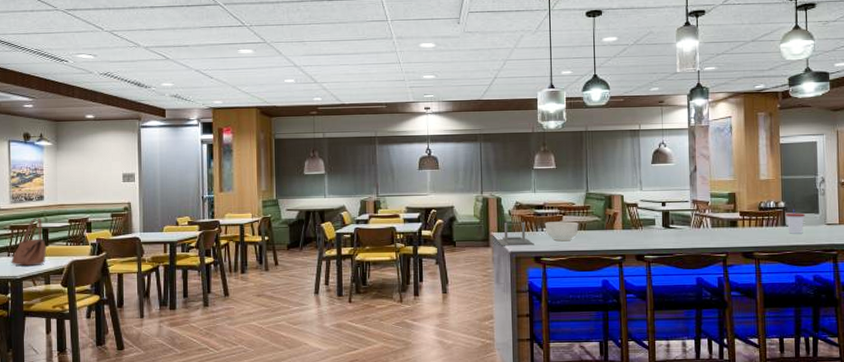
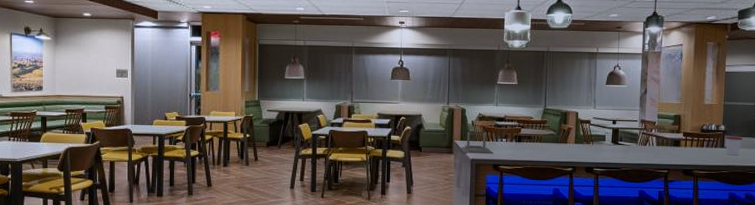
handbag: present [11,218,46,267] -> none [12,106,44,151]
bowl: present [544,221,579,242] -> none [504,133,535,152]

